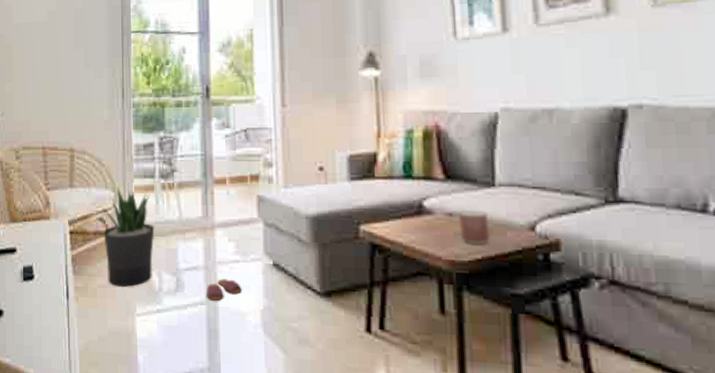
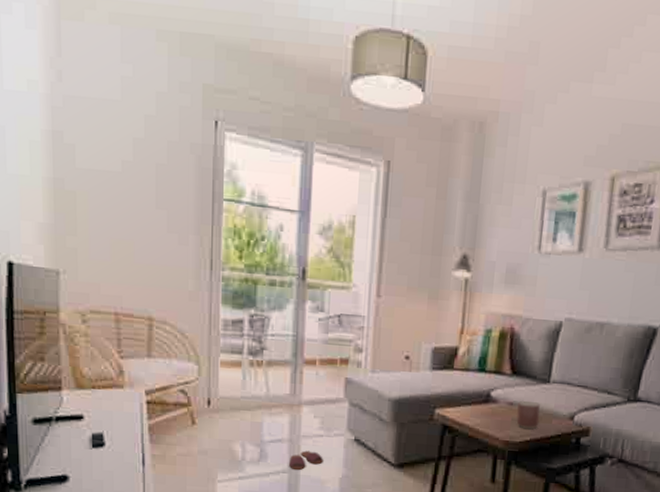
planter: present [102,186,155,287] -> none [184,360,240,456]

